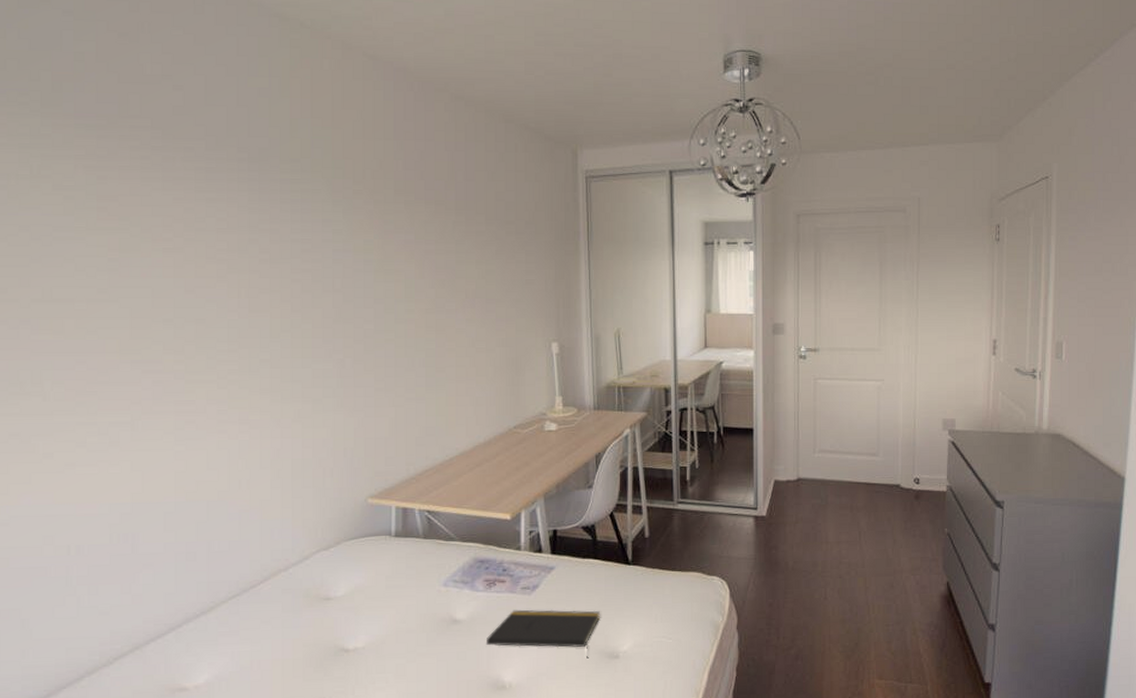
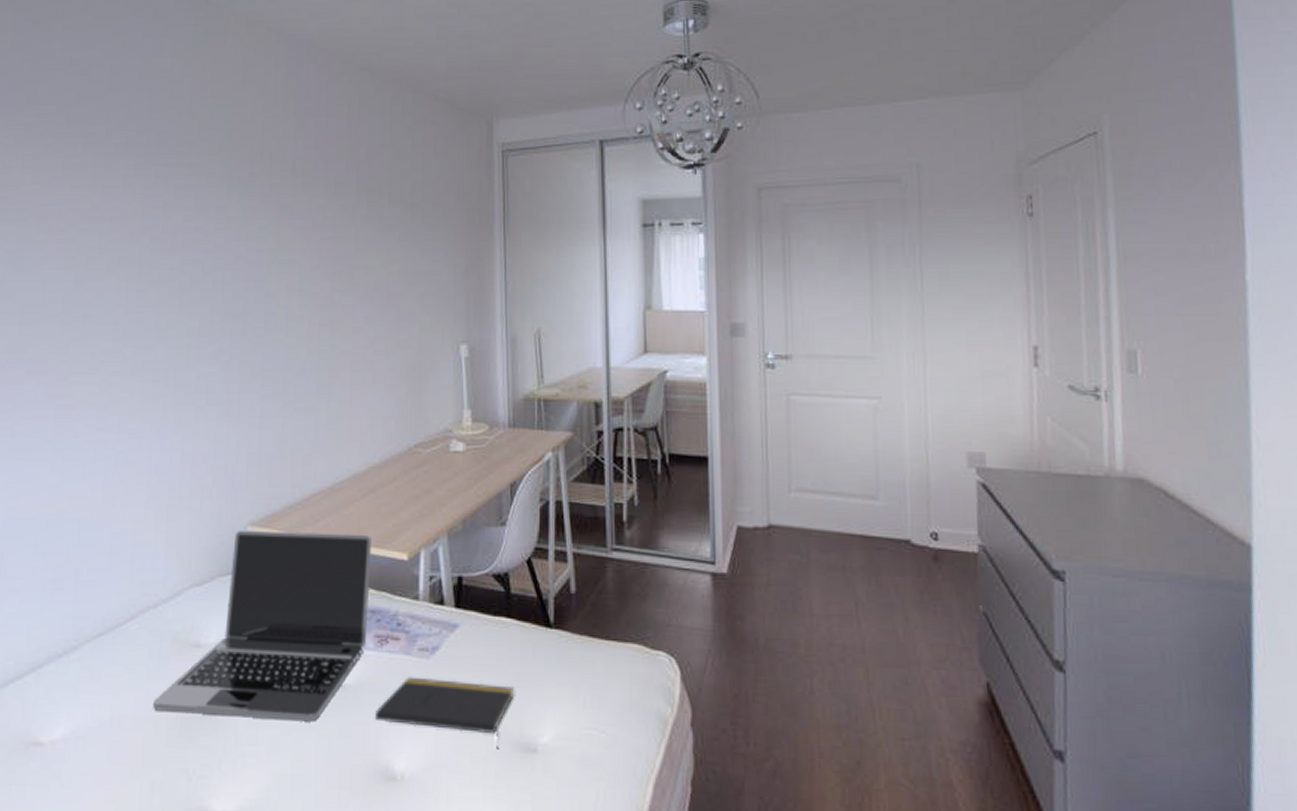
laptop: none [290,500,479,654] -> present [153,531,371,722]

